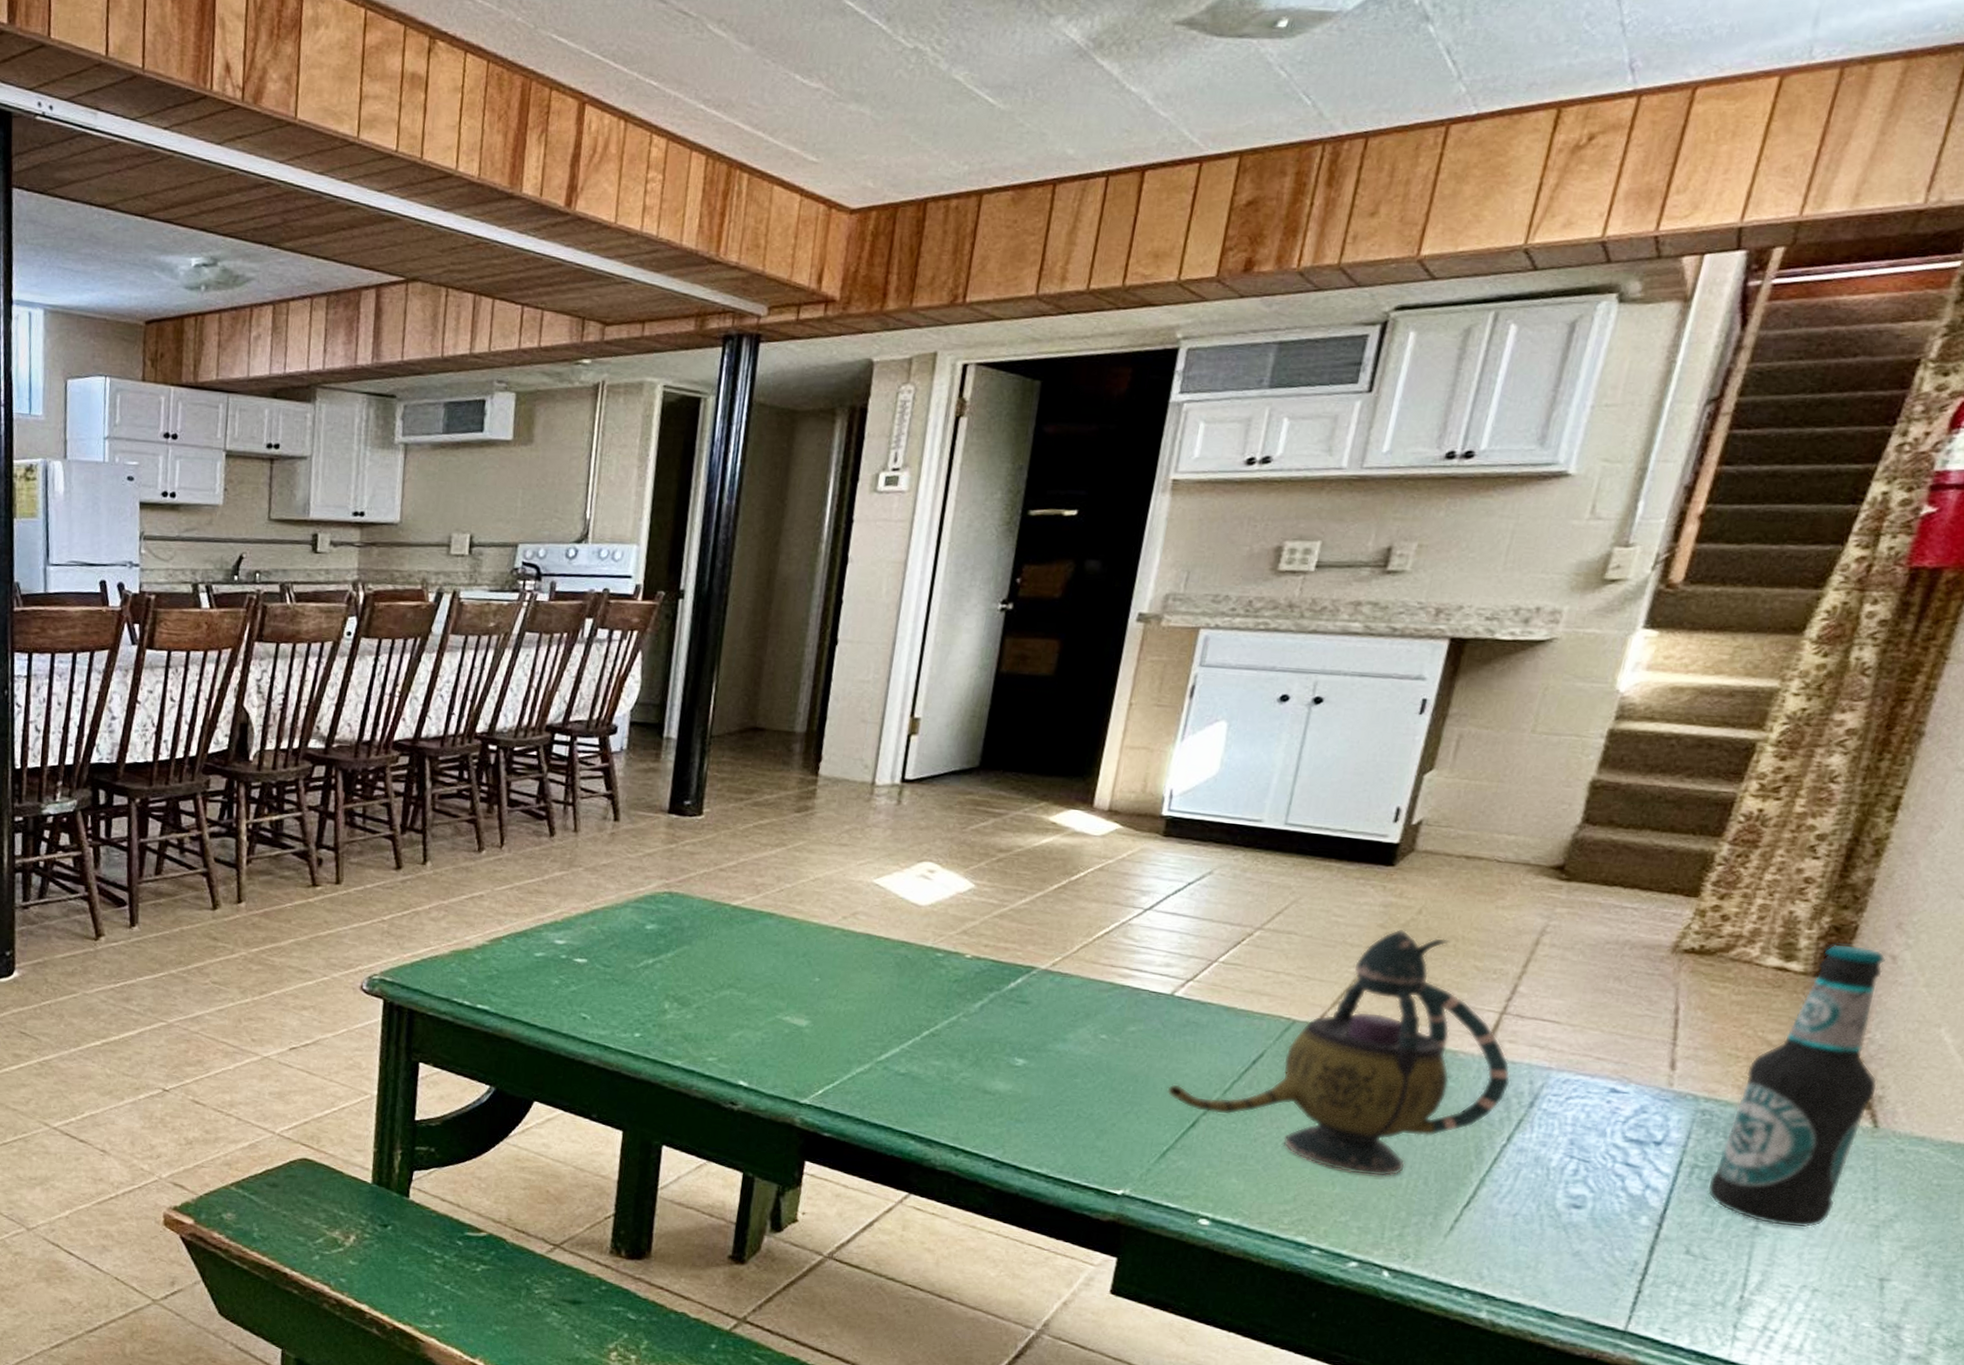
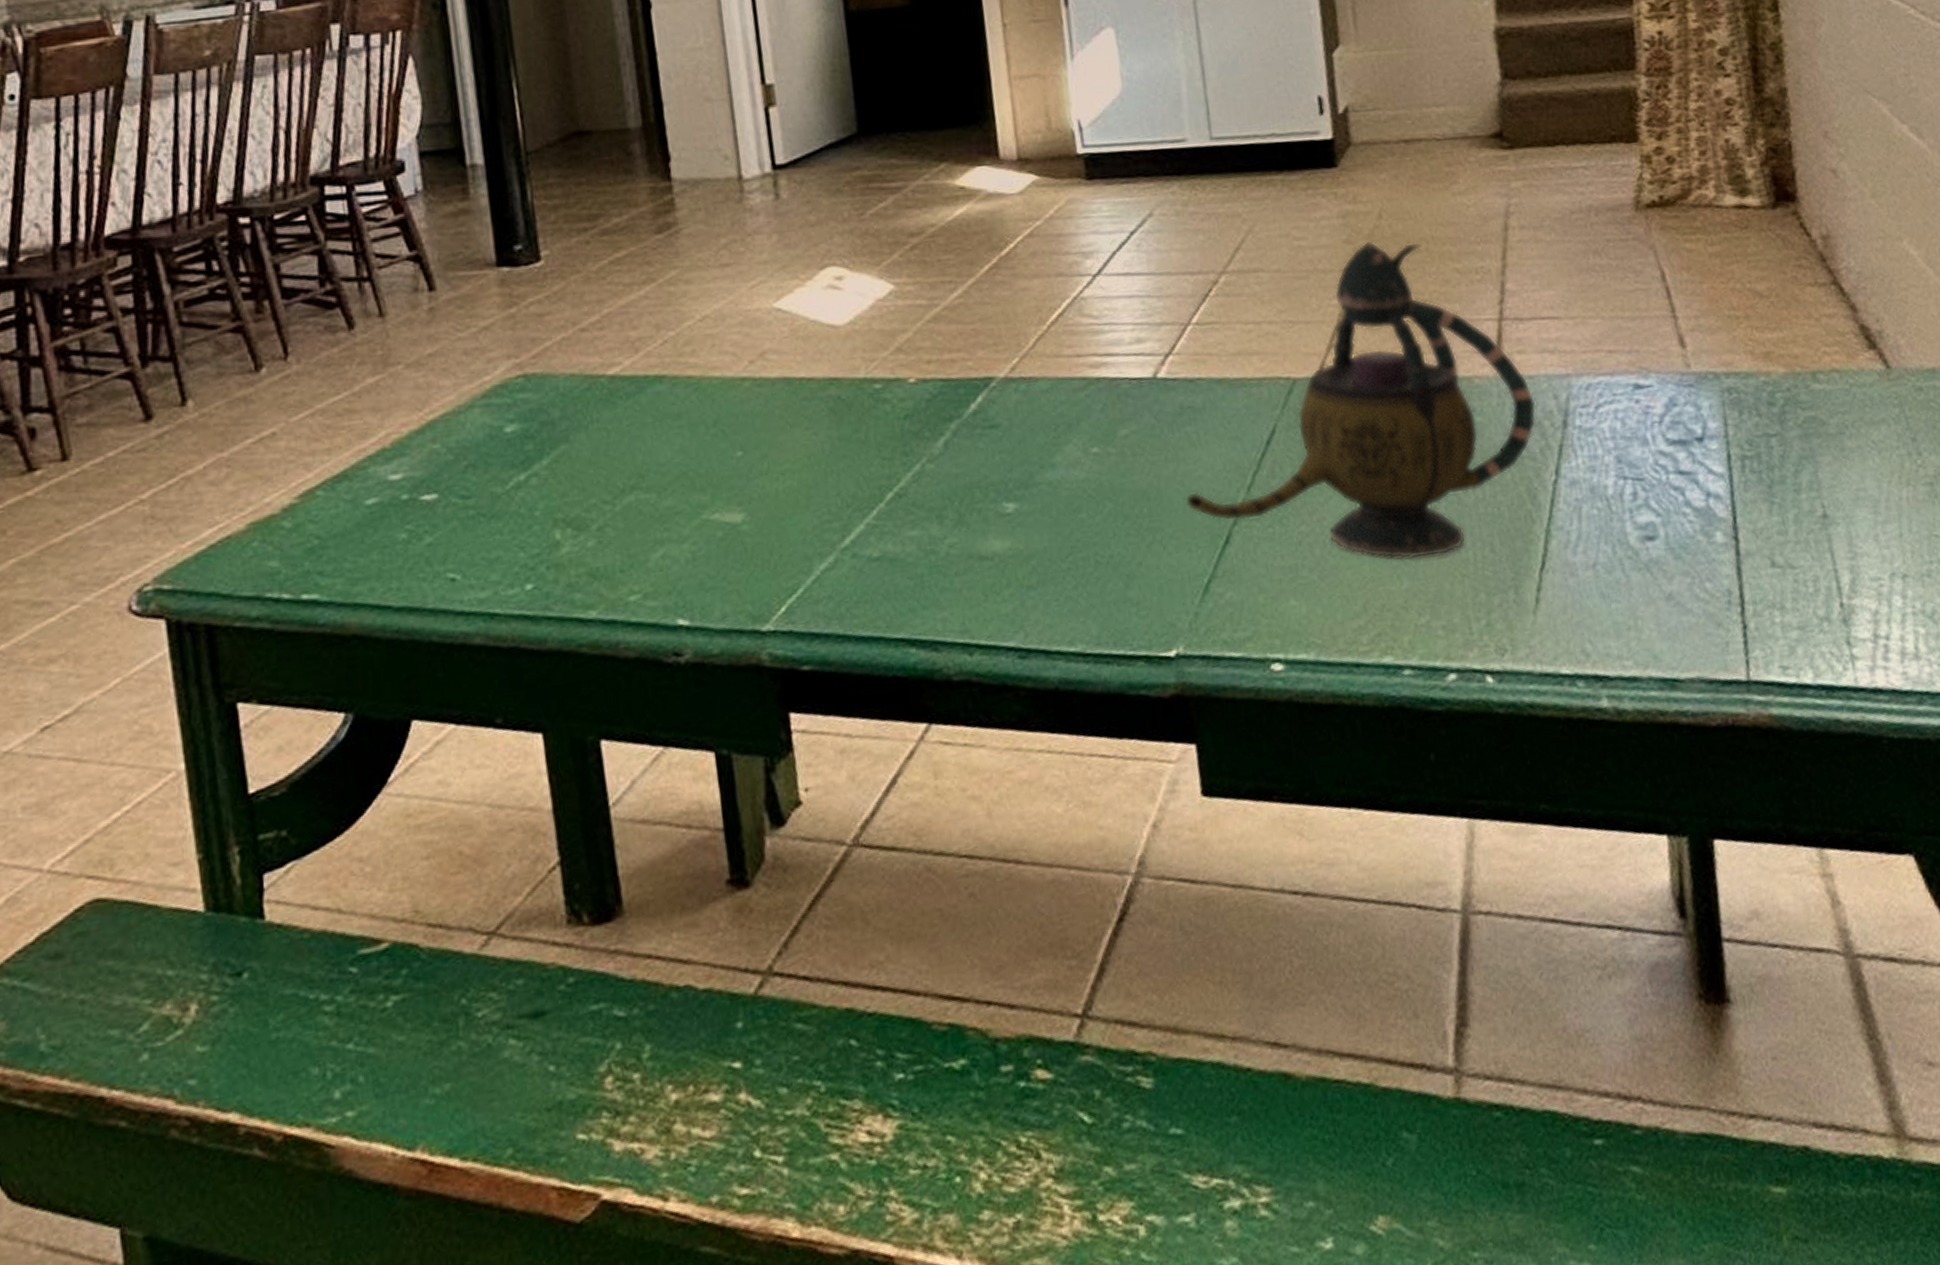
bottle: present [1707,943,1885,1229] -> none [1751,164,1886,509]

